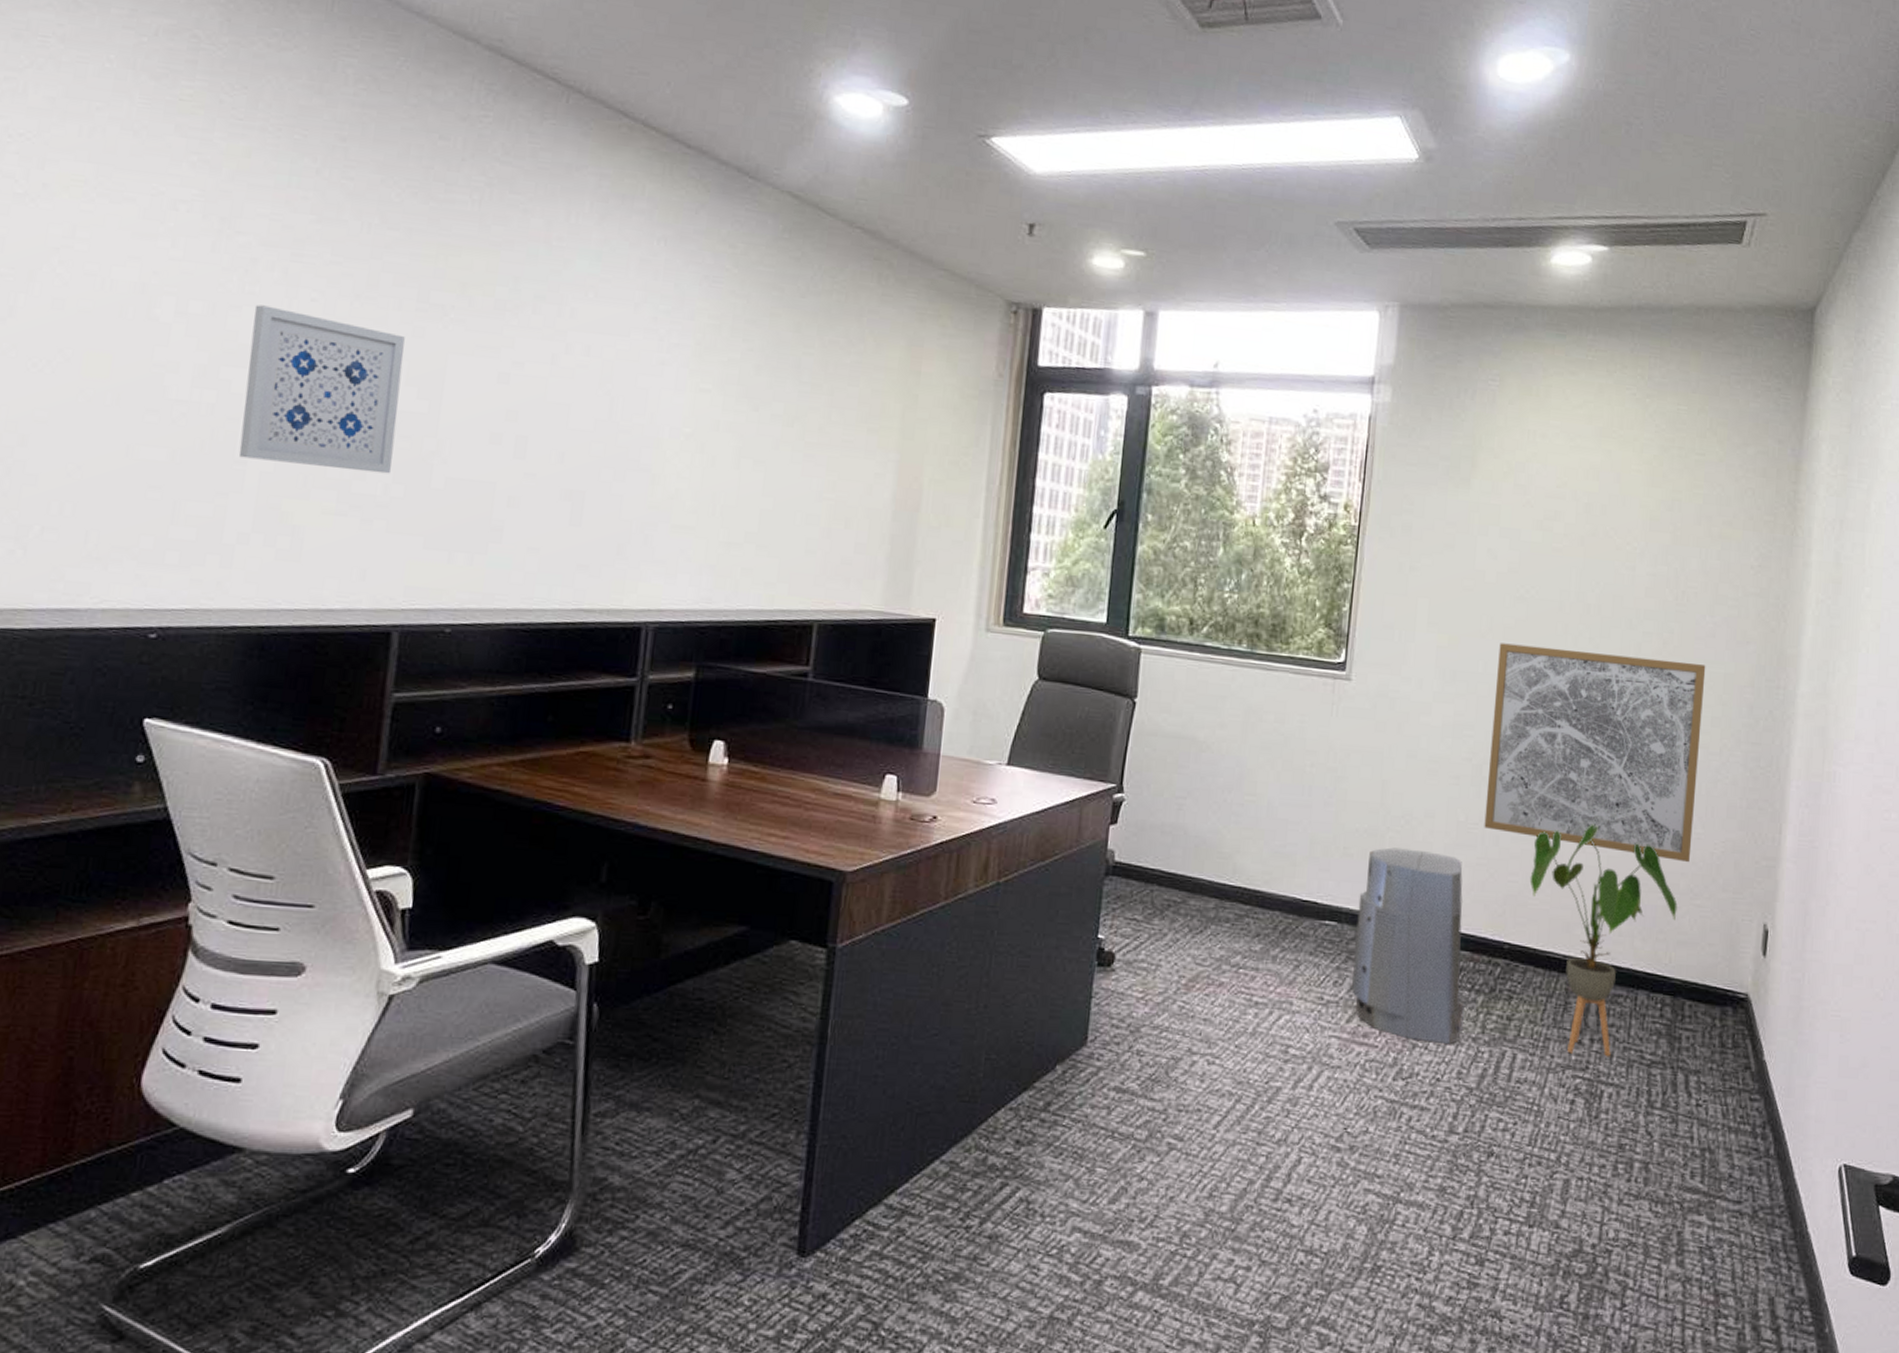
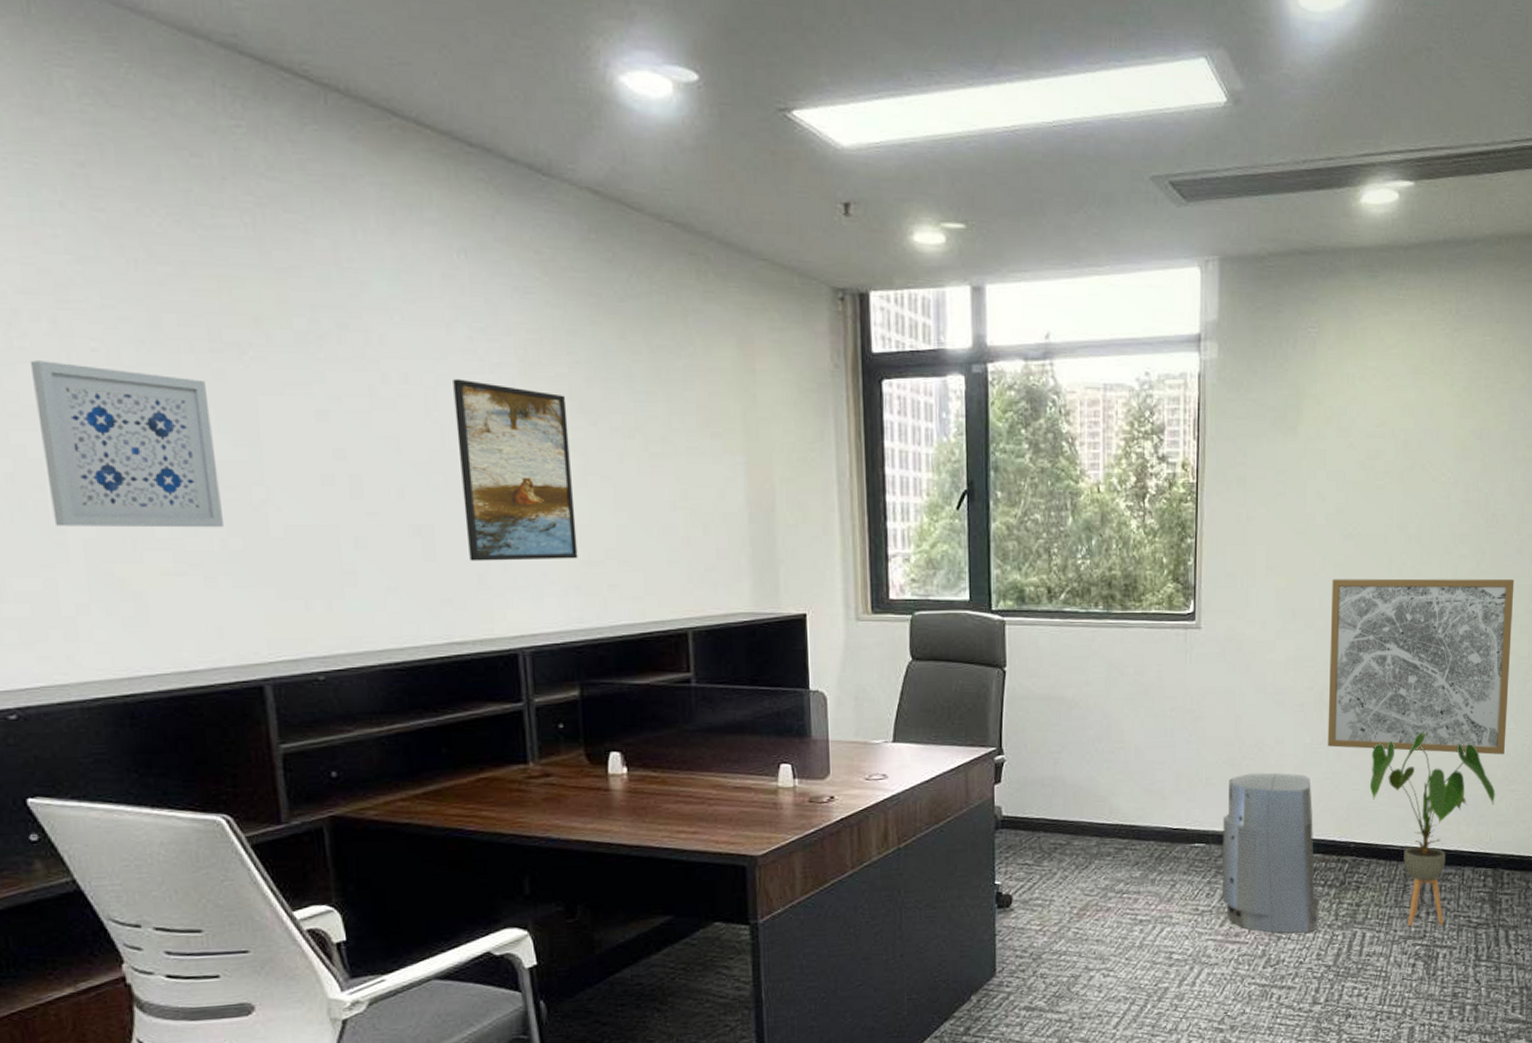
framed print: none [613,355,734,539] -> present [453,378,578,561]

